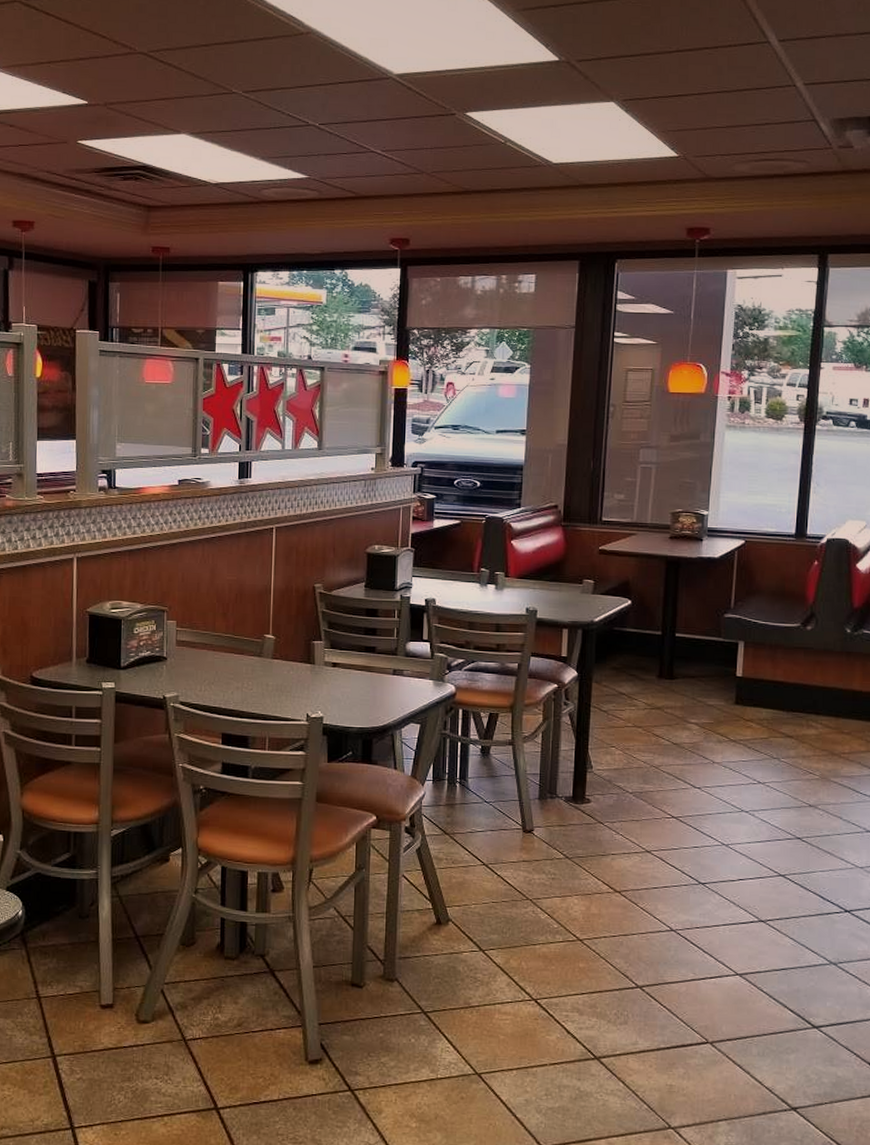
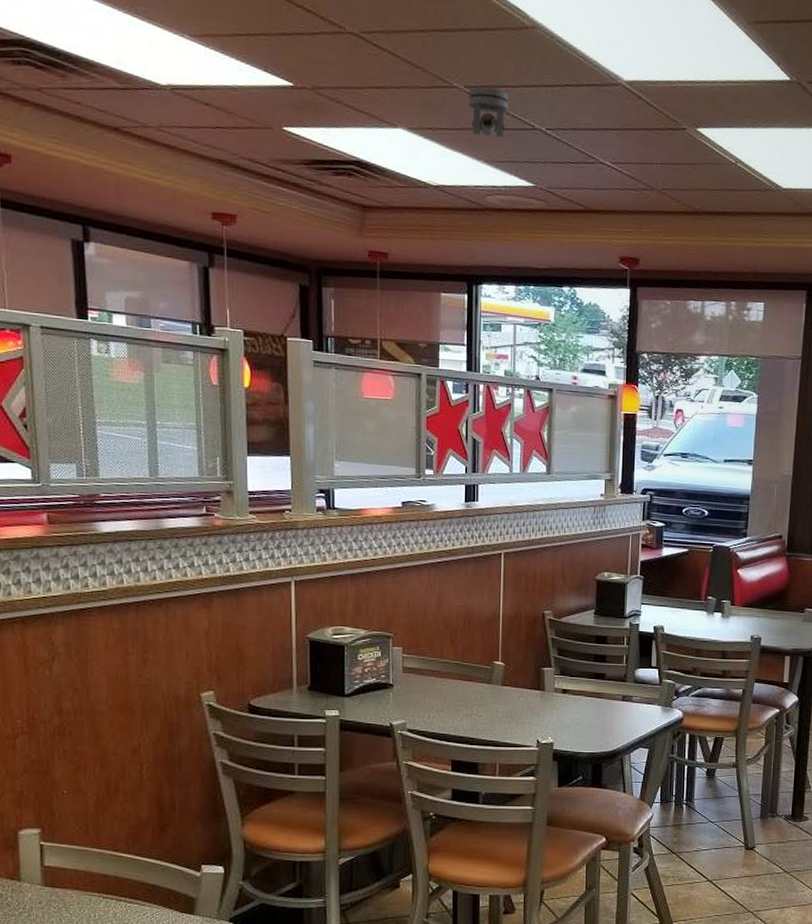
security camera: none [246,91,284,136] -> present [468,87,509,138]

